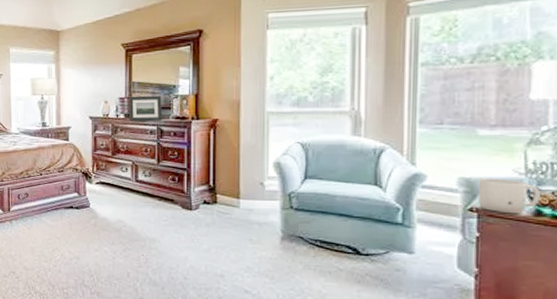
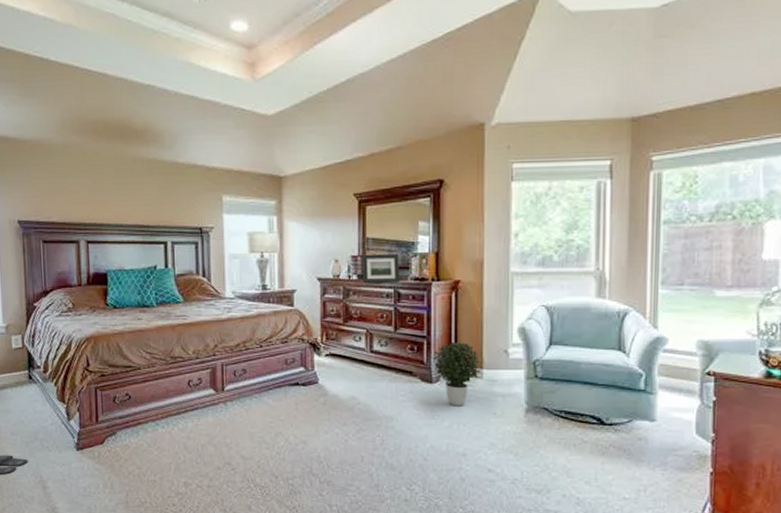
potted plant: none [193,173,238,232] -> present [433,341,481,406]
mug: present [477,178,540,214] -> none [714,340,771,377]

